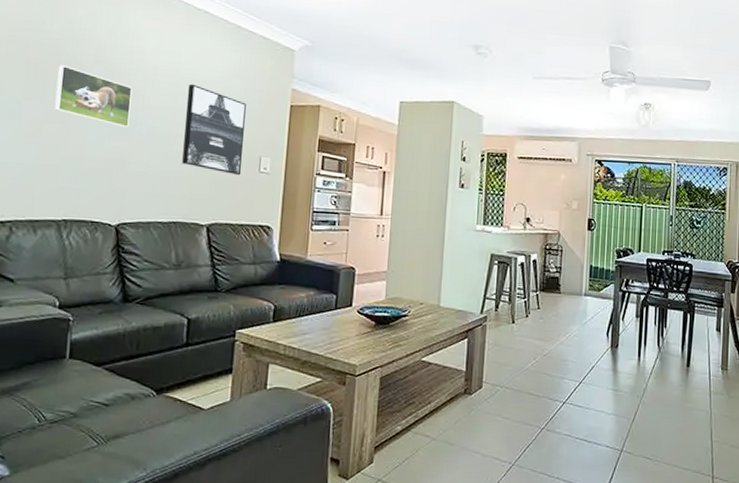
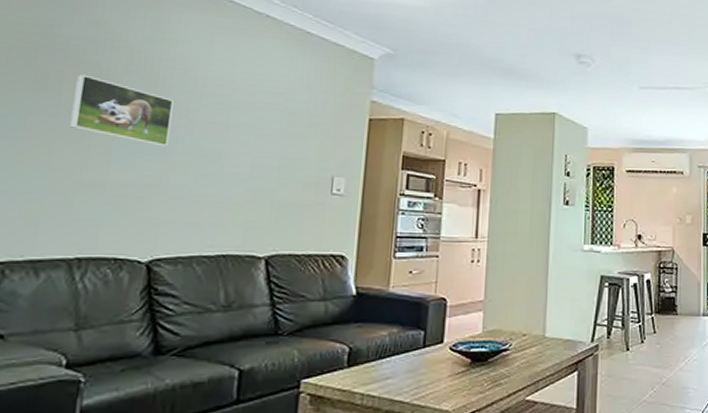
wall art: present [182,84,246,176] -> none [235,95,316,199]

